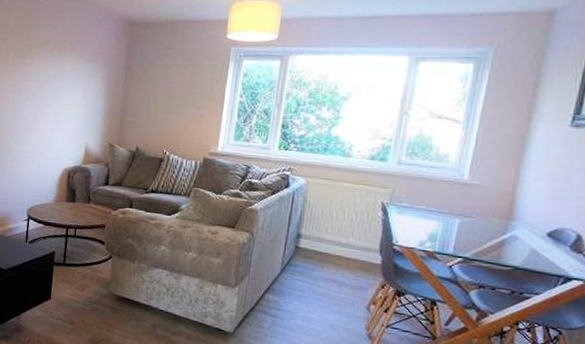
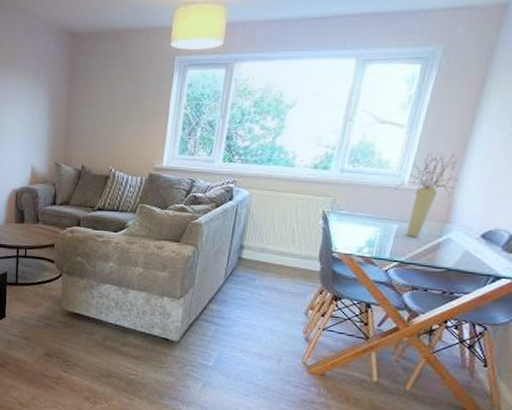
flower arrangement: none [455,147,519,233] -> present [395,150,459,237]

